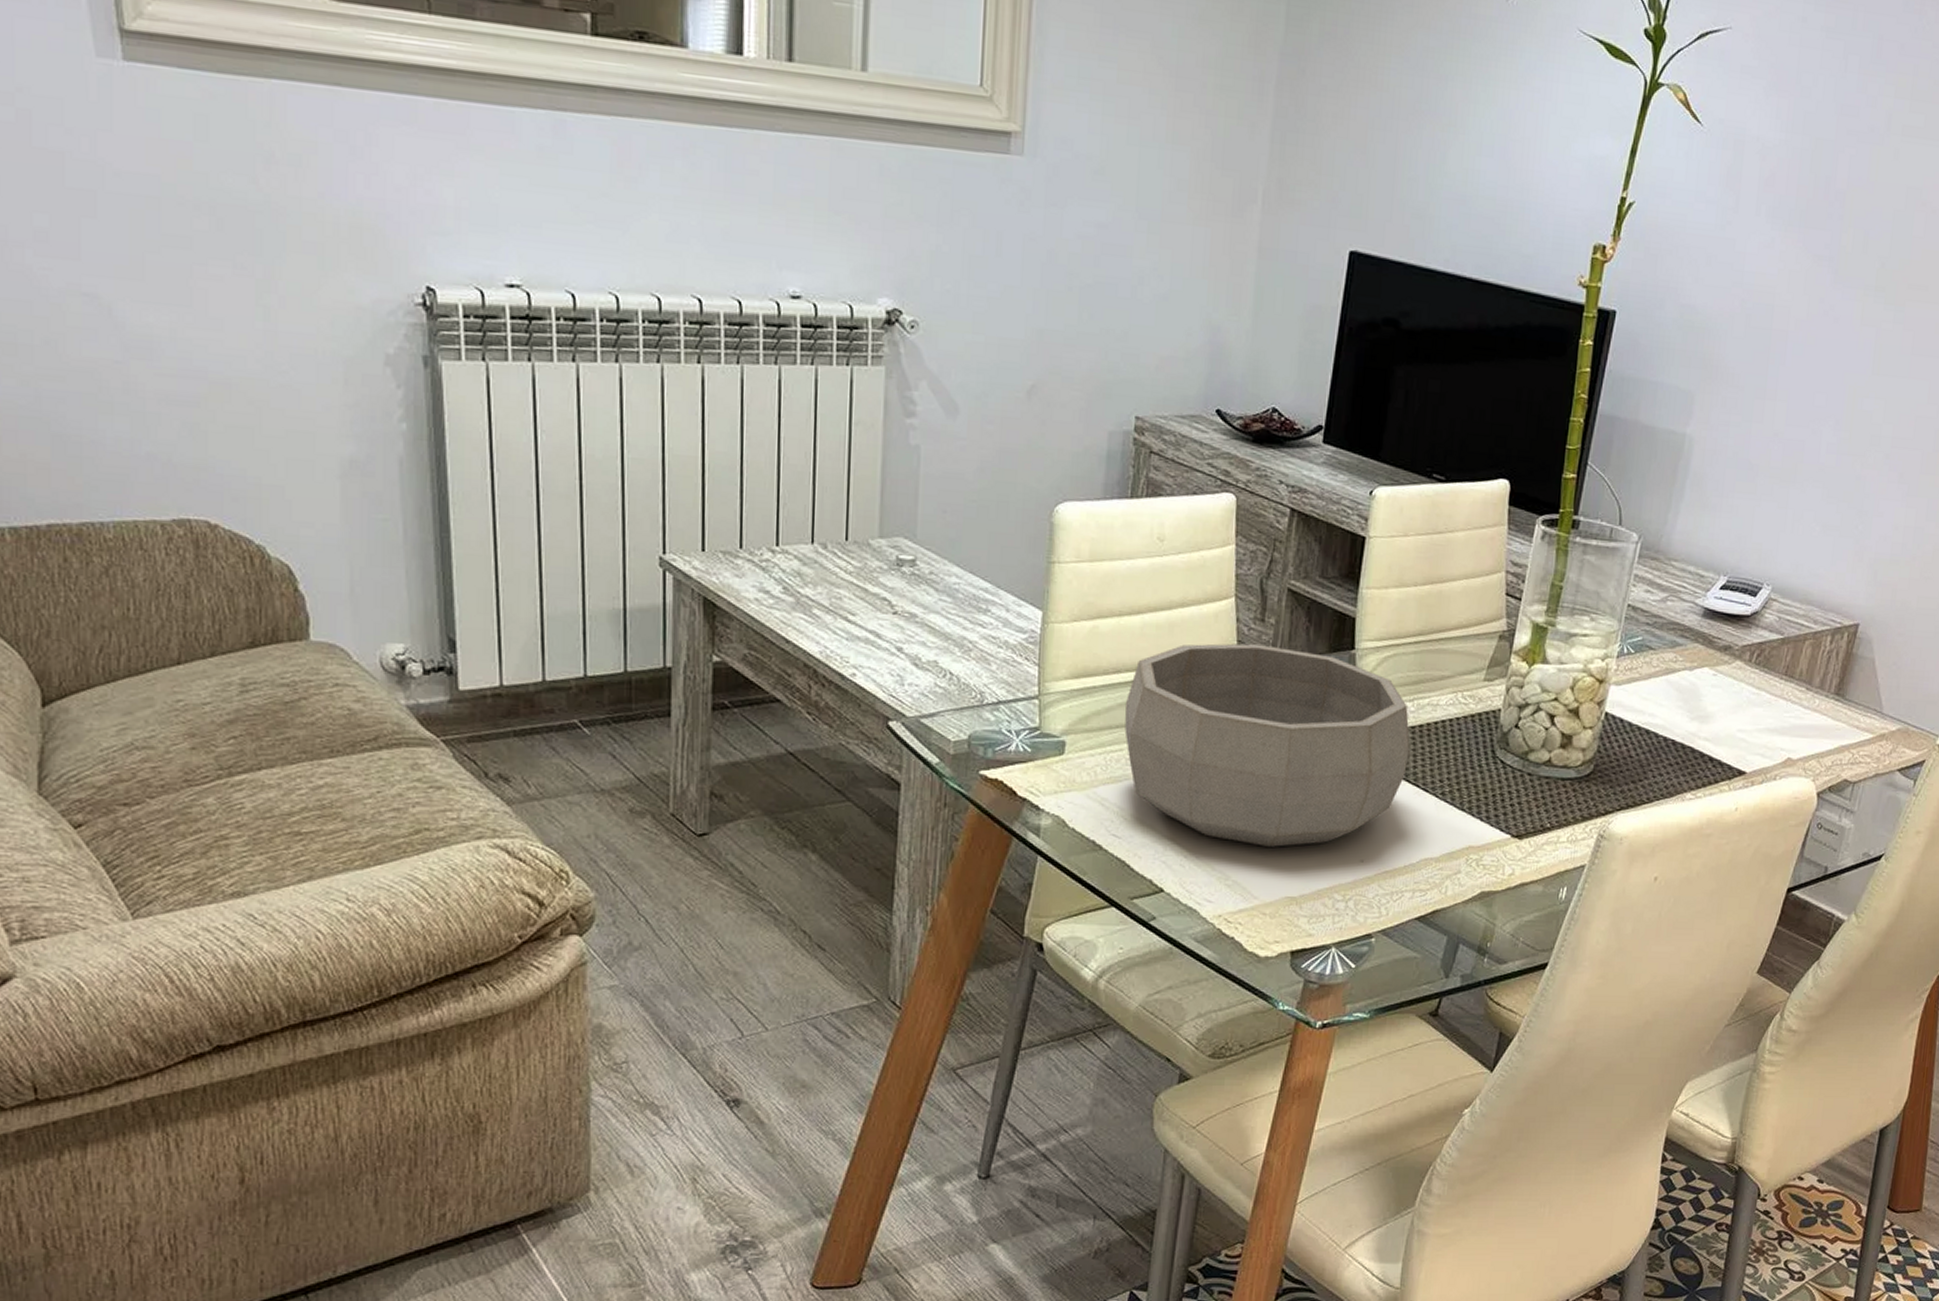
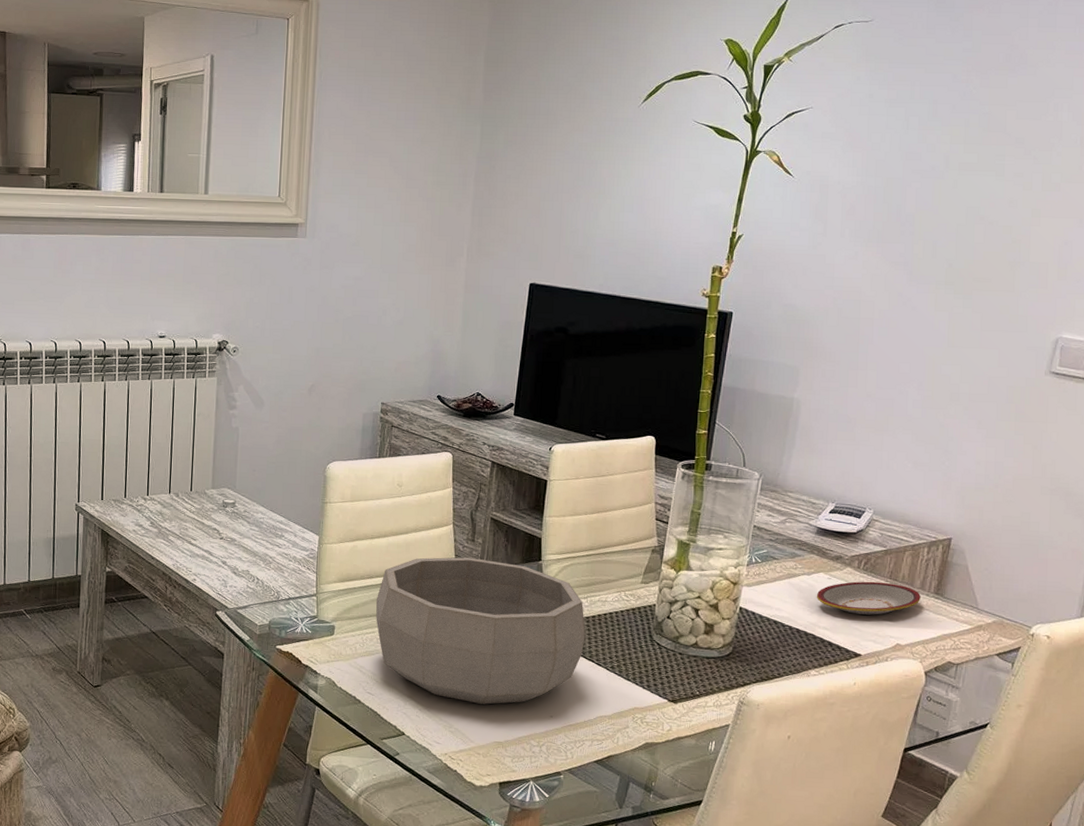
plate: none [1697,678,1819,722] -> present [816,581,921,615]

